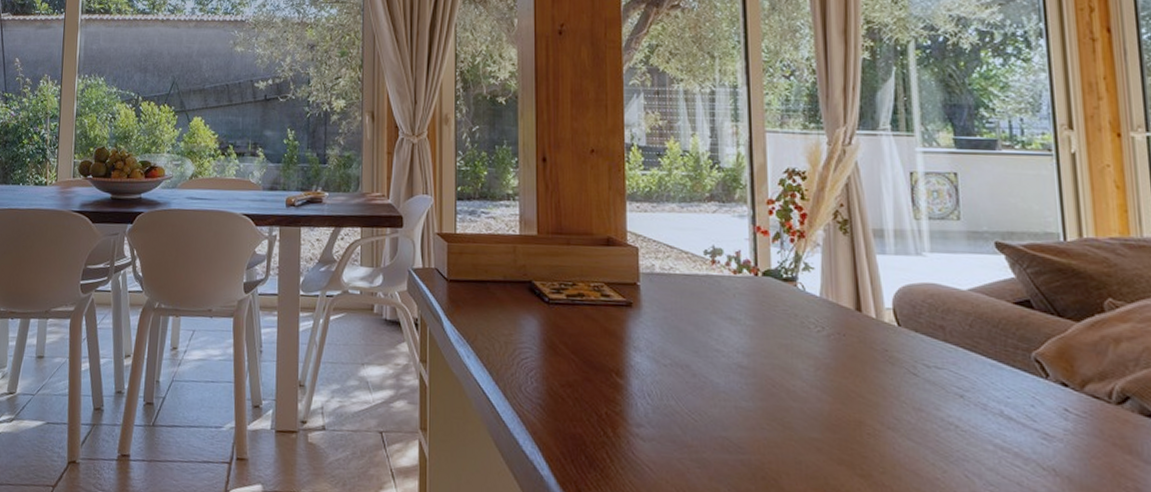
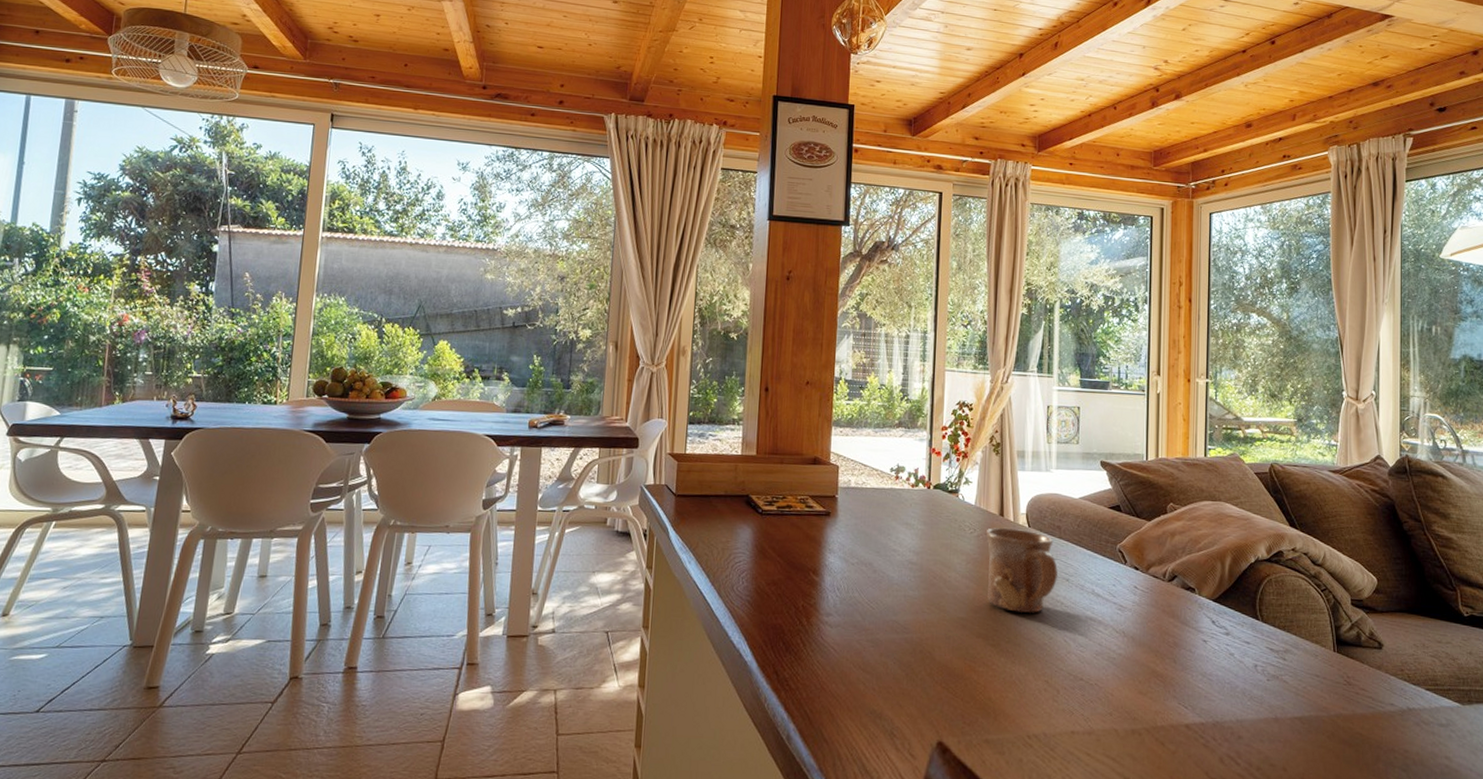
mug: none [838,326,946,438] -> present [985,528,1058,614]

